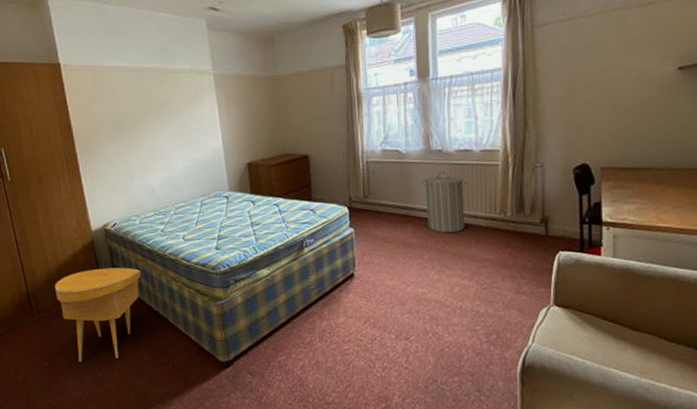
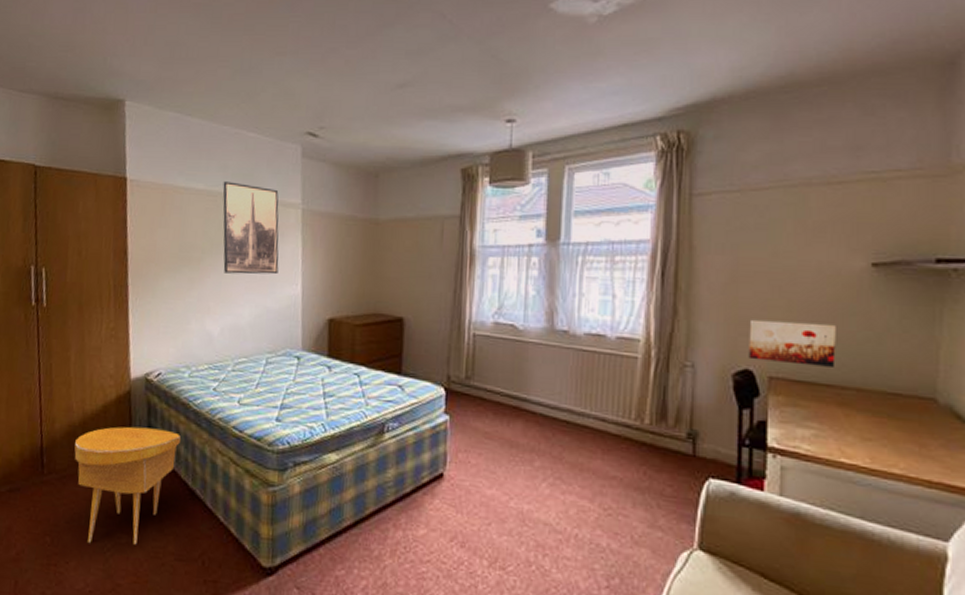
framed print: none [143,57,201,136] -> present [222,181,279,275]
laundry hamper: present [422,171,466,234] -> none [540,357,596,438]
wall art: none [584,120,652,156] -> present [748,319,836,367]

